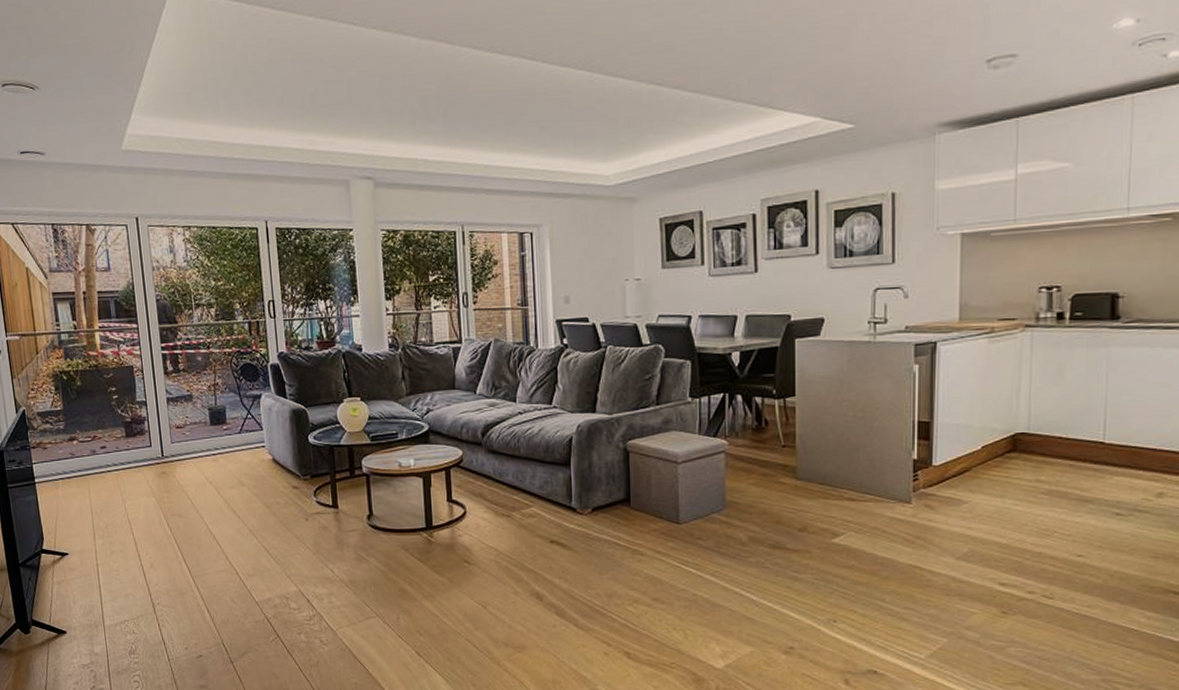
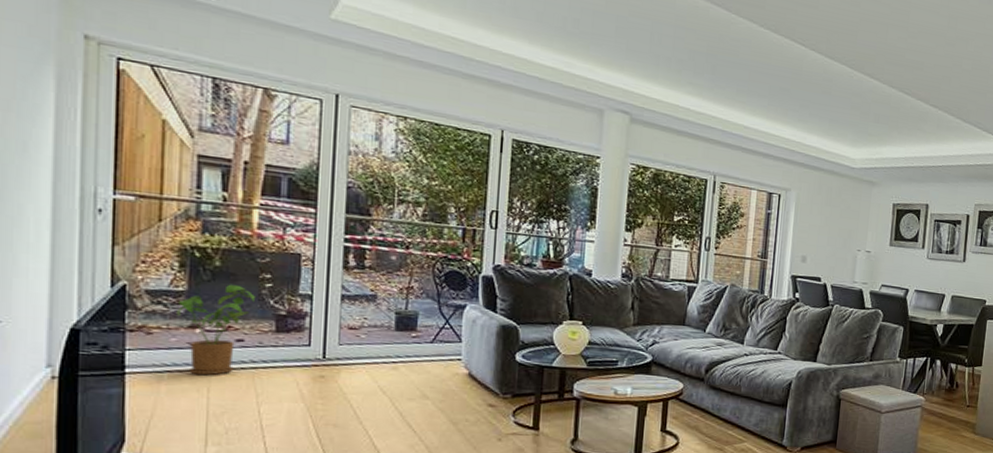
house plant: none [59,399,109,480] -> present [177,284,257,376]

